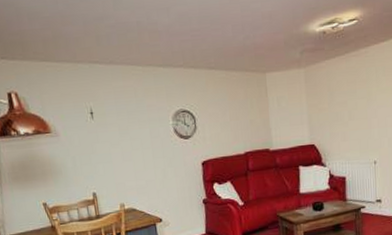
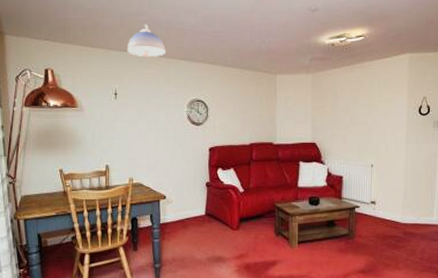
lamp shade: none [96,28,141,68] -> present [126,24,166,58]

